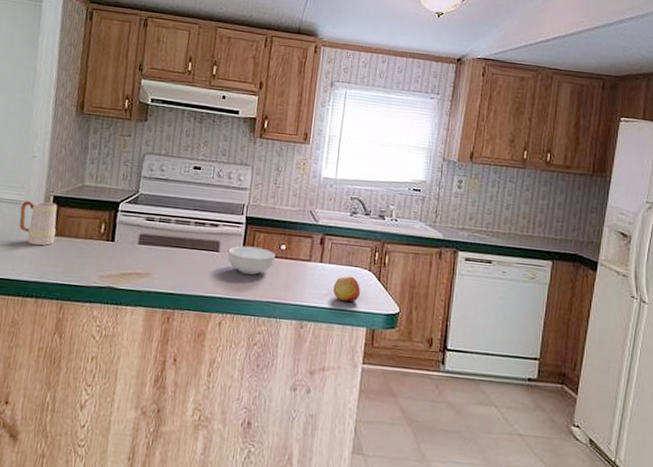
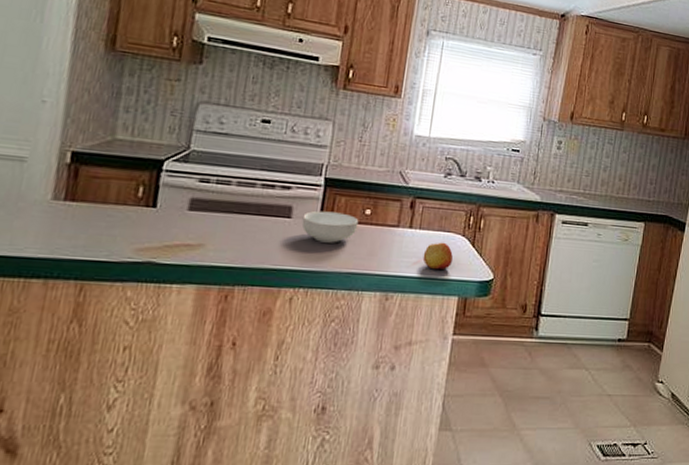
mug: present [19,201,57,246] -> none [20,157,77,214]

